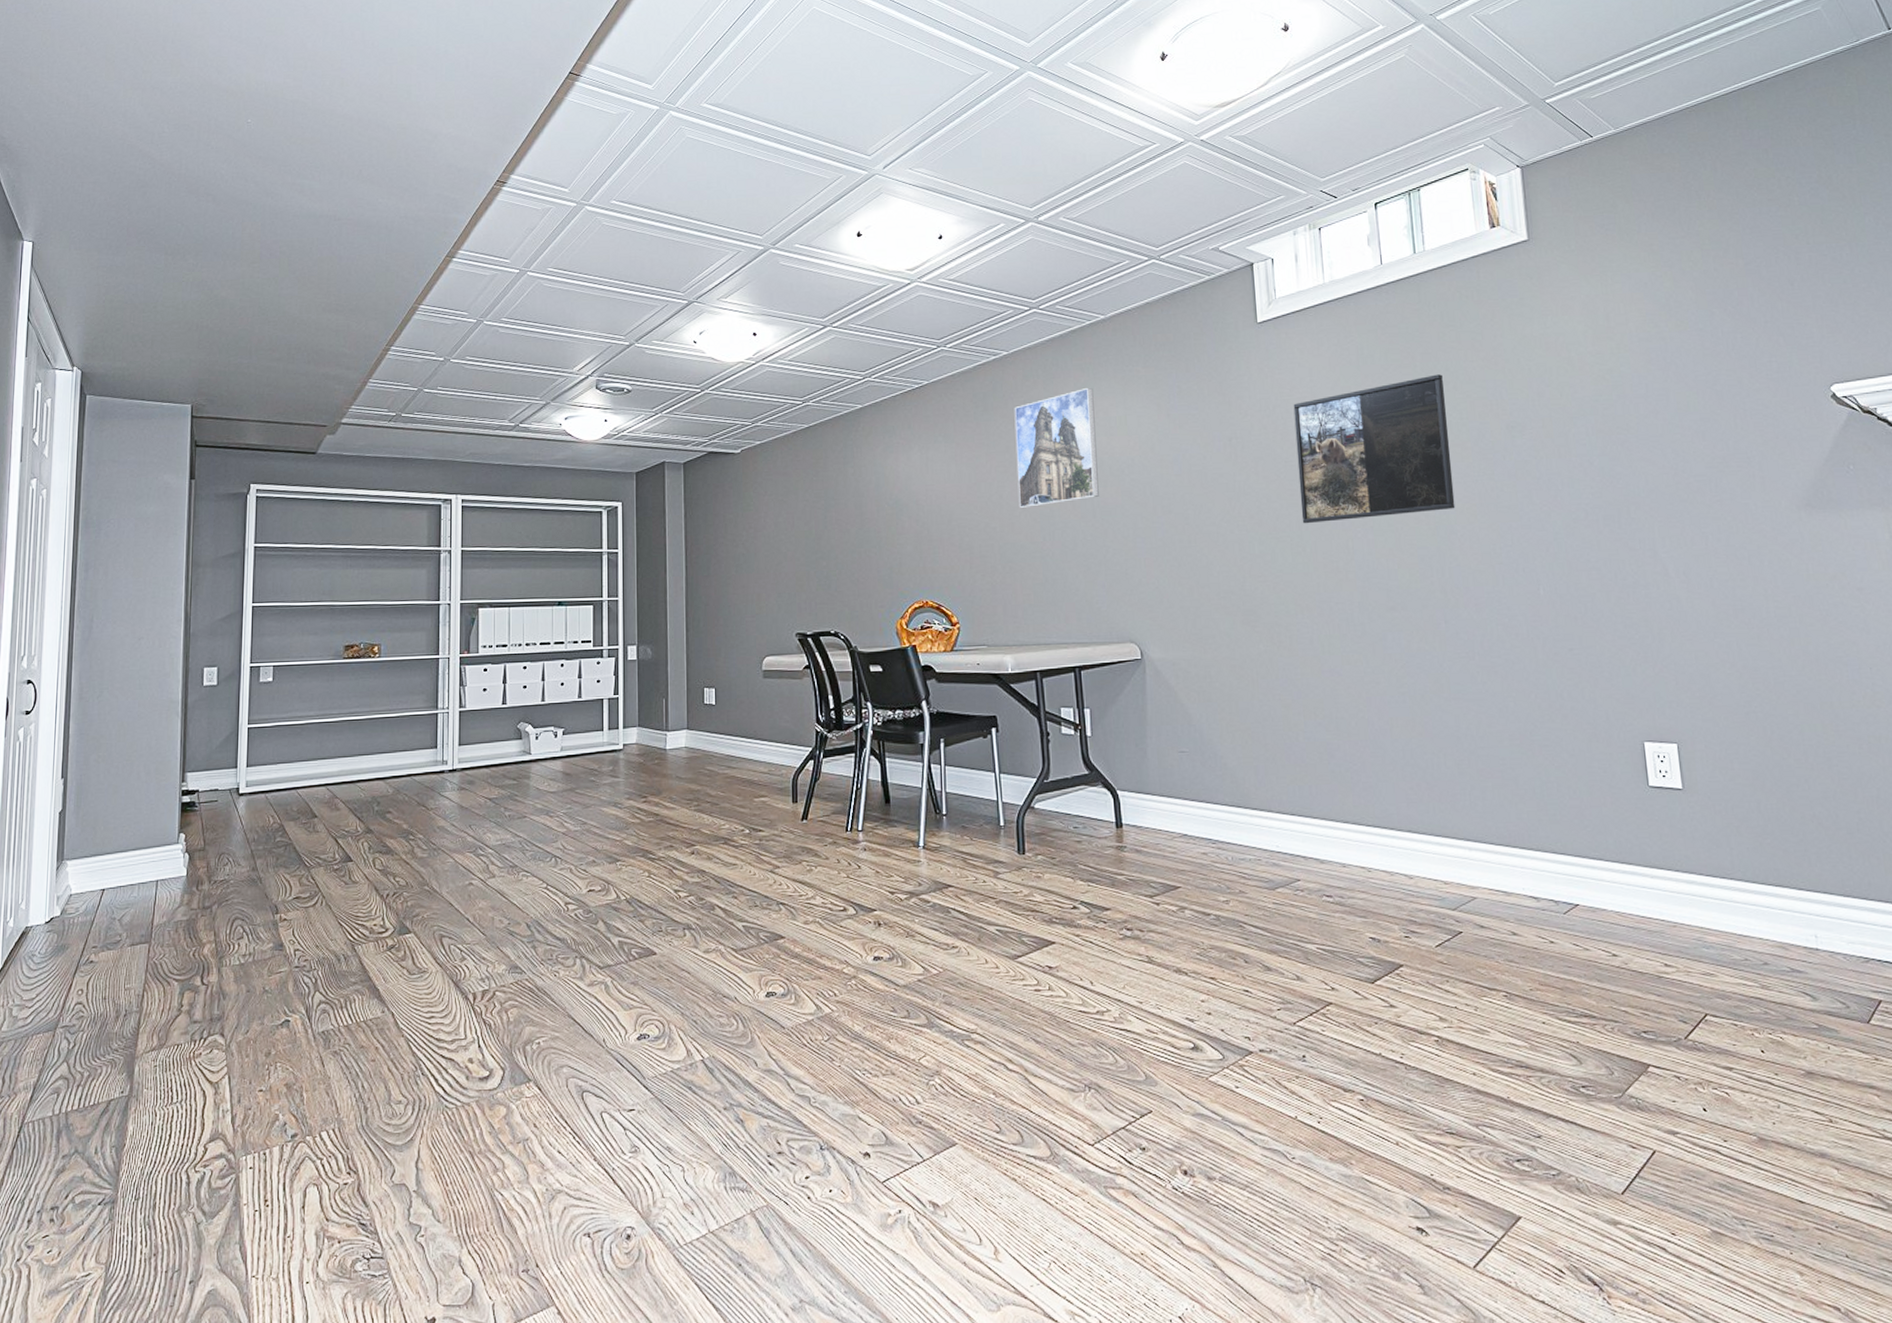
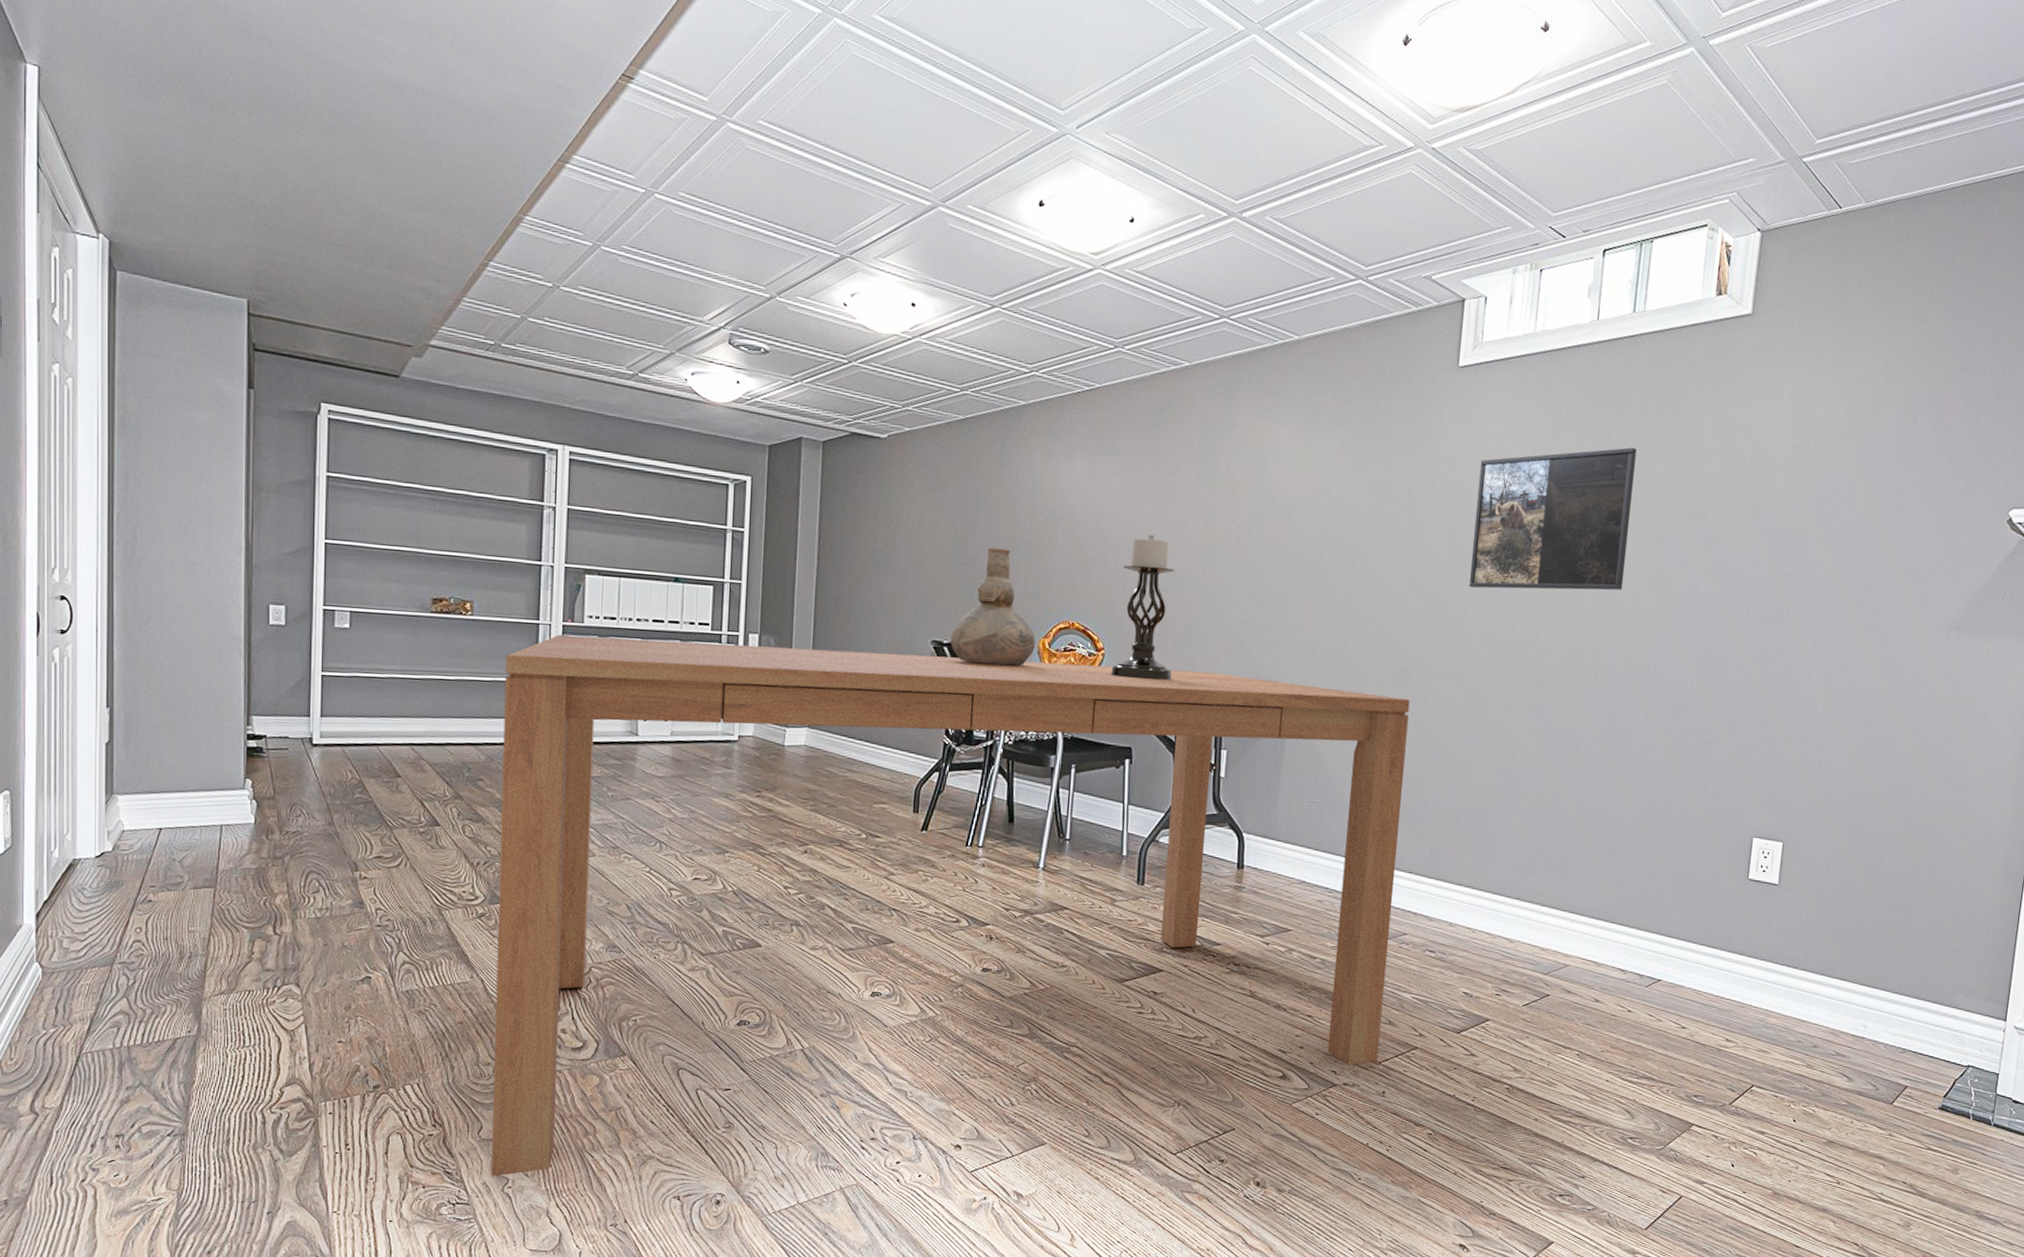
dining table: none [404,634,1292,1225] -> present [491,634,1410,1177]
vase: none [813,538,894,651] -> present [950,547,1036,667]
candle holder: none [967,510,1028,649] -> present [1111,534,1175,681]
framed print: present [1014,387,1099,509] -> none [1181,414,1276,537]

